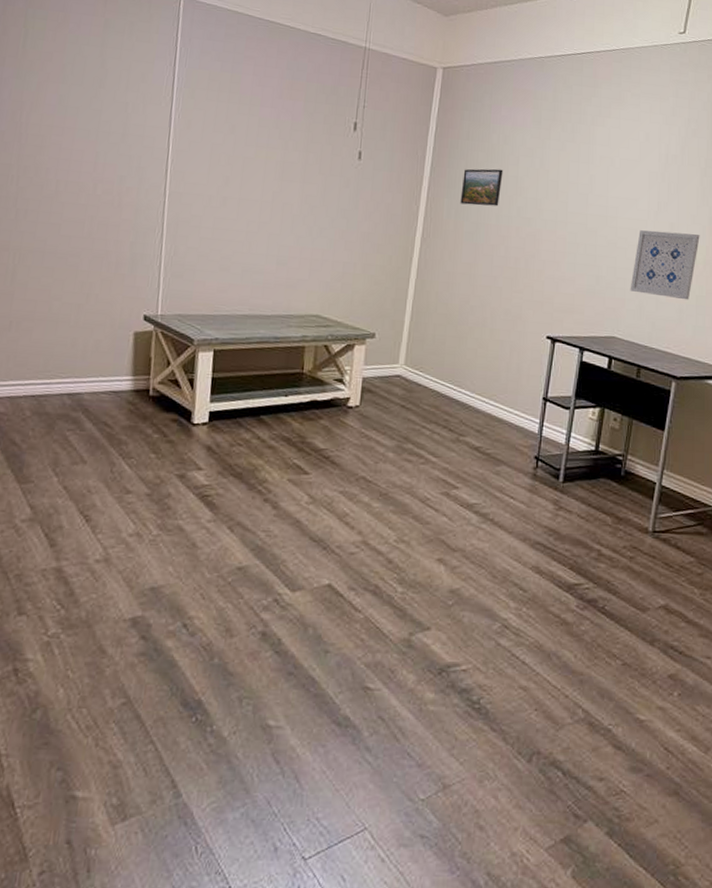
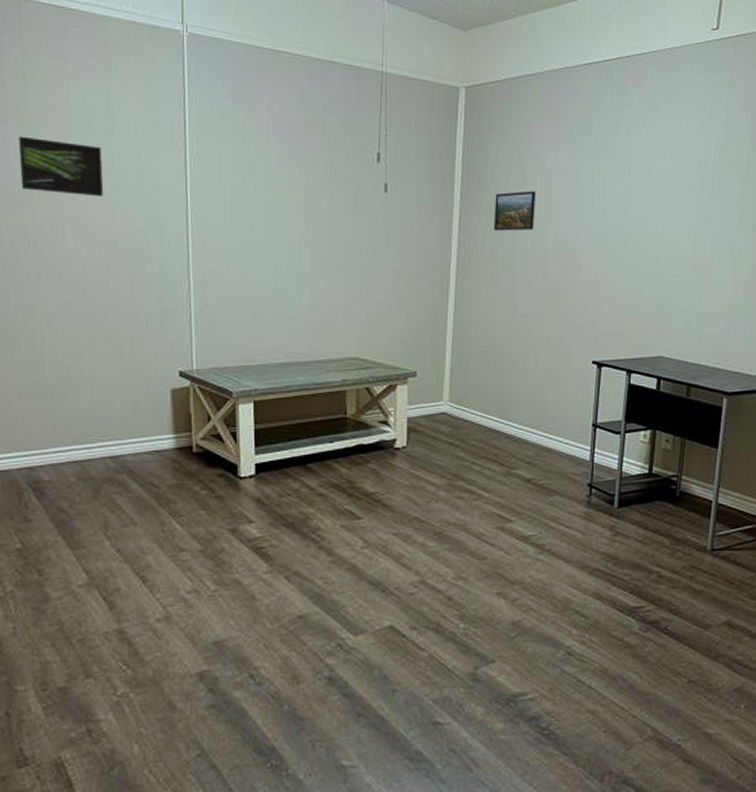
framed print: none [10,80,92,143] -> present [18,136,104,197]
wall art: present [630,230,700,300] -> none [675,243,745,313]

